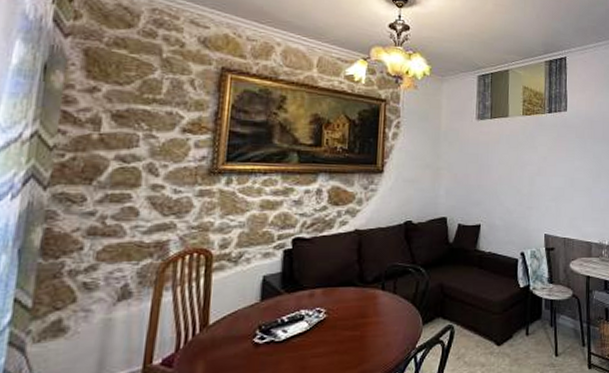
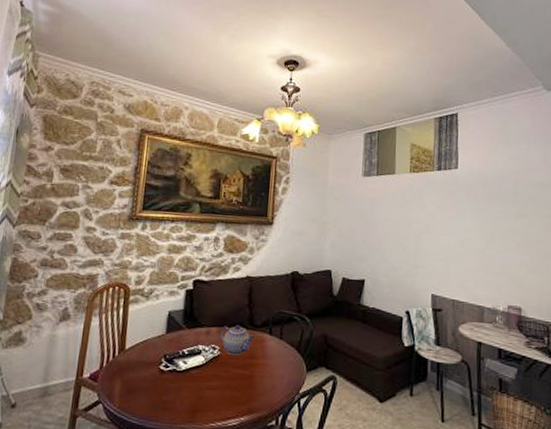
teapot: none [325,283,366,316] -> present [219,324,255,355]

